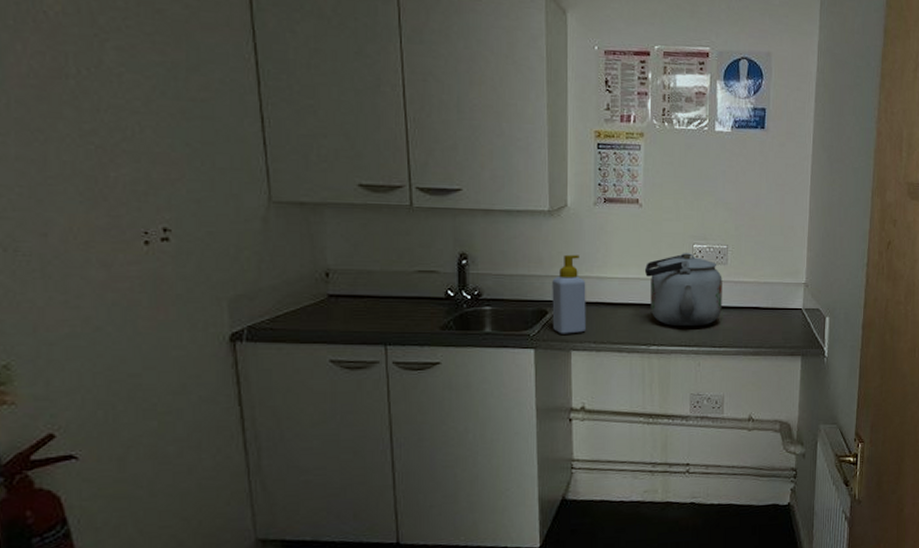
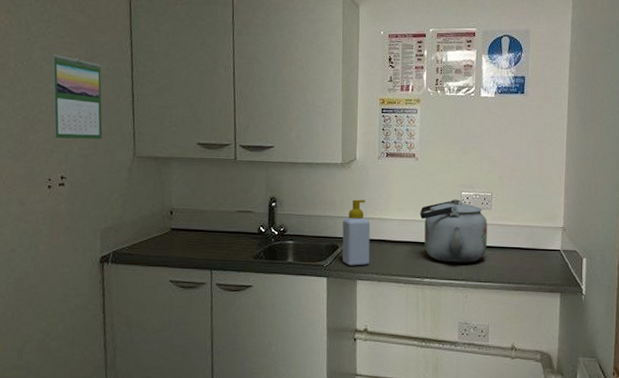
calendar: none [135,58,221,179] -> present [51,54,103,140]

